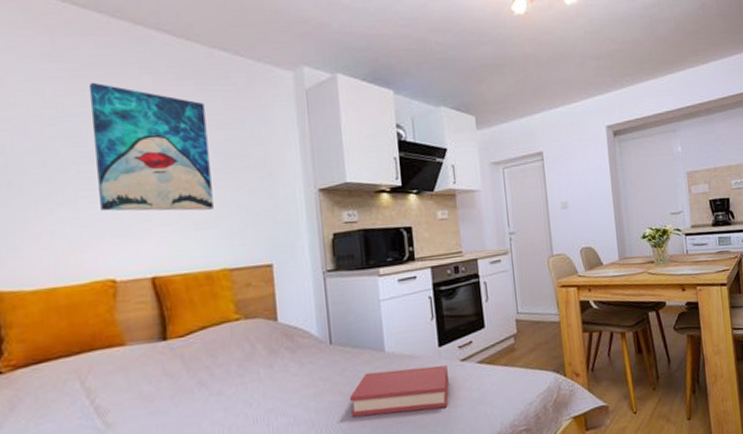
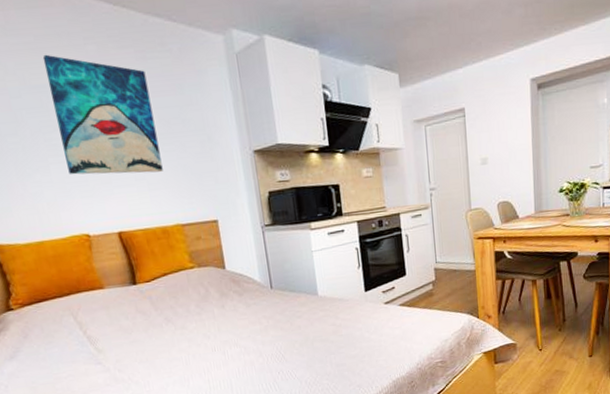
hardback book: present [349,365,449,417] -> none [289,307,374,348]

